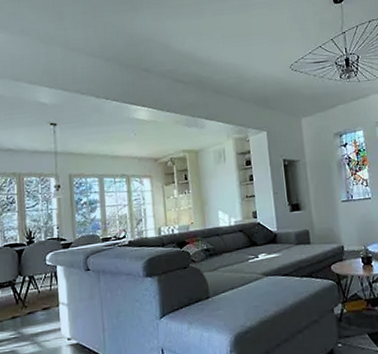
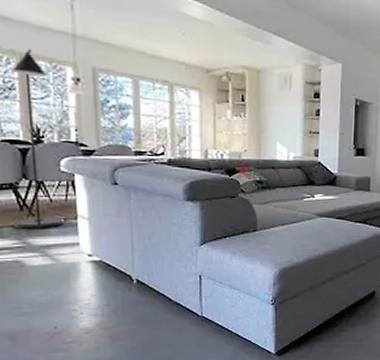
floor lamp: none [11,170,49,321] -> present [11,49,64,229]

